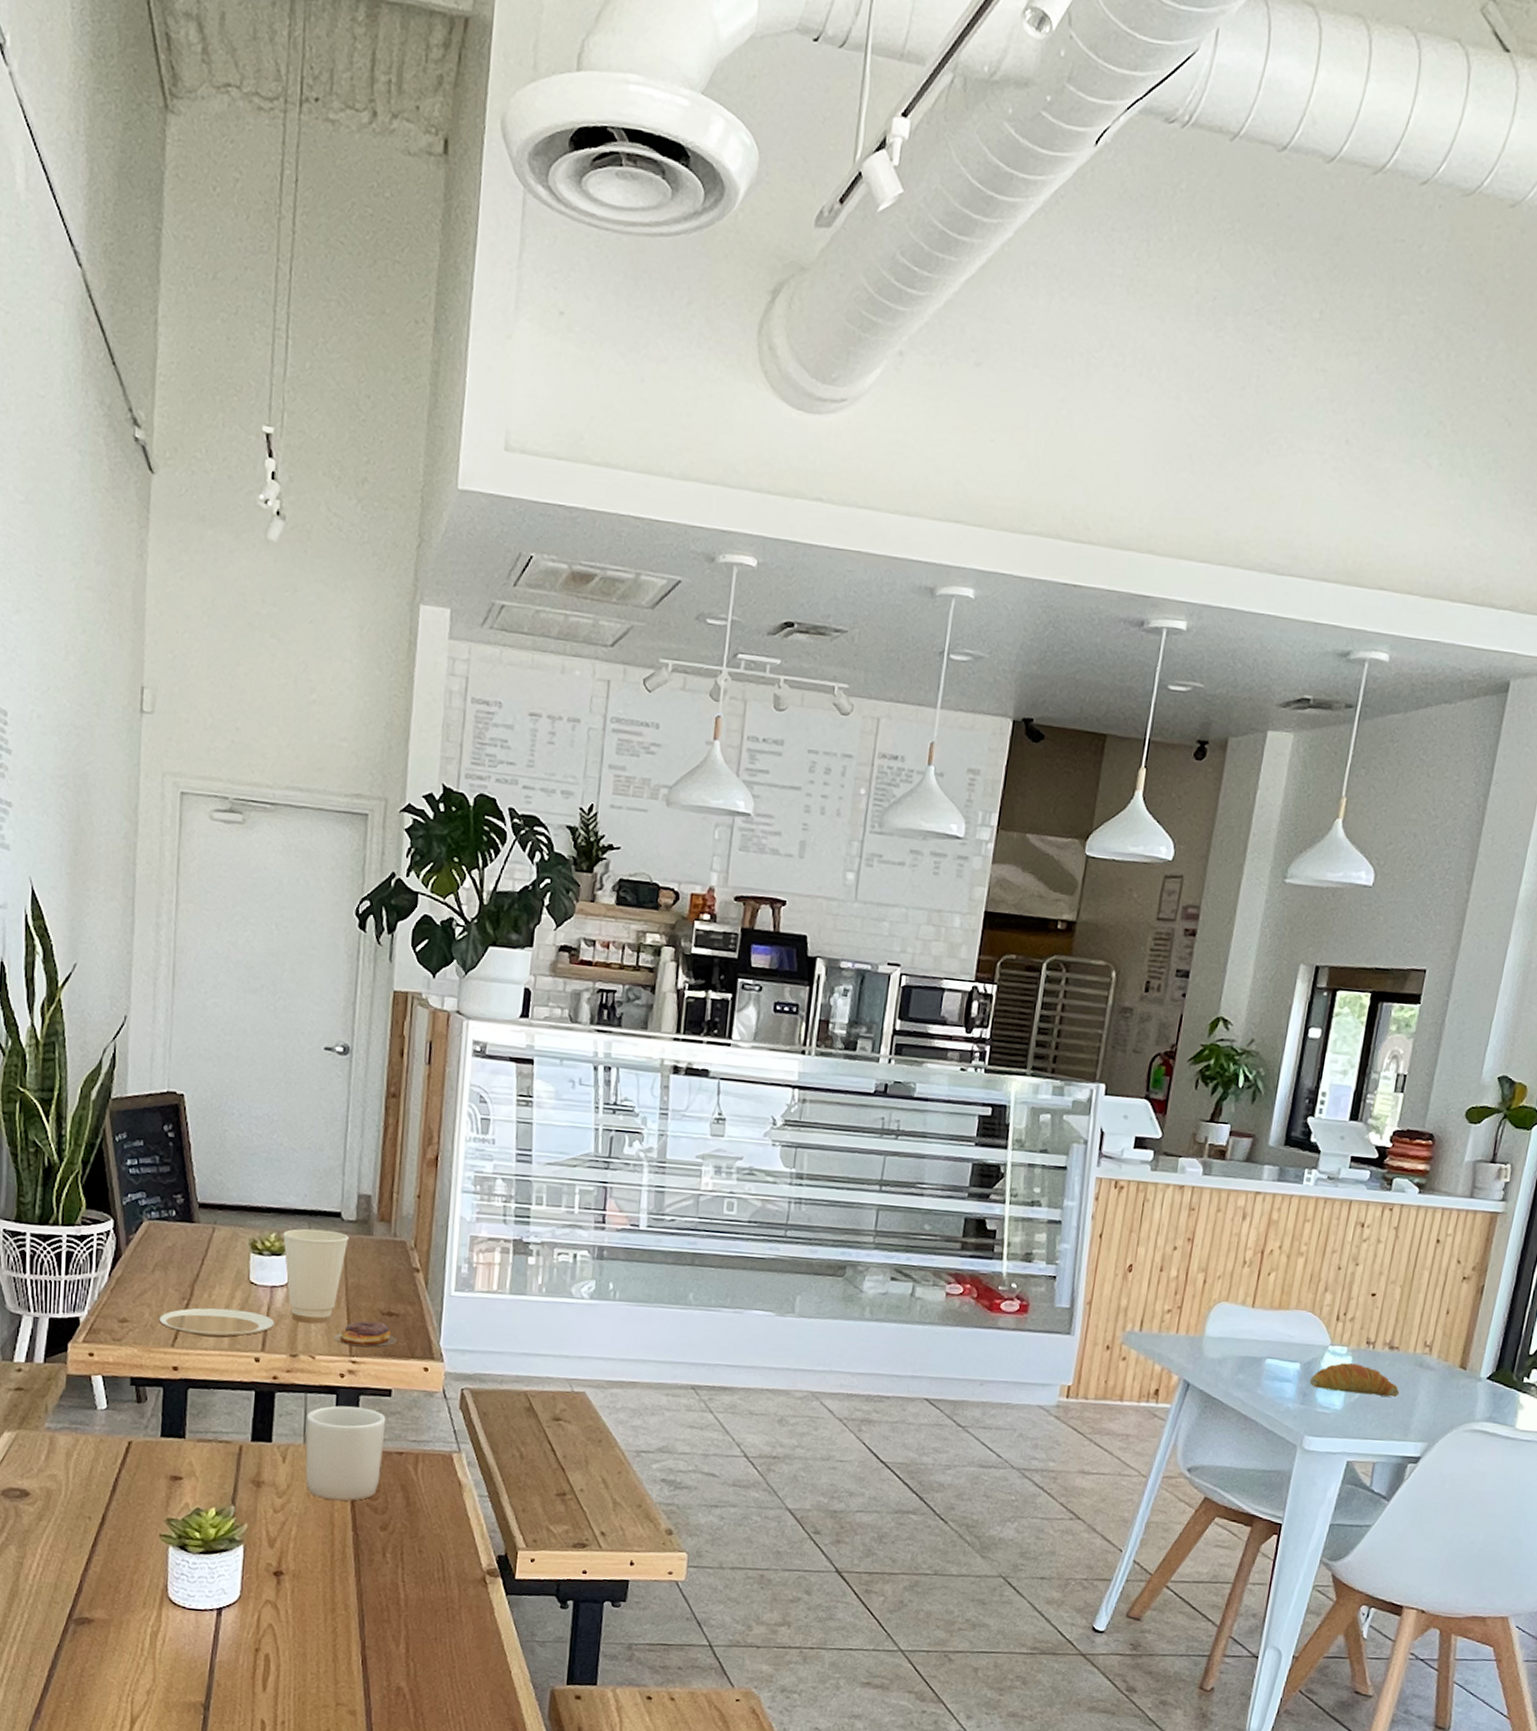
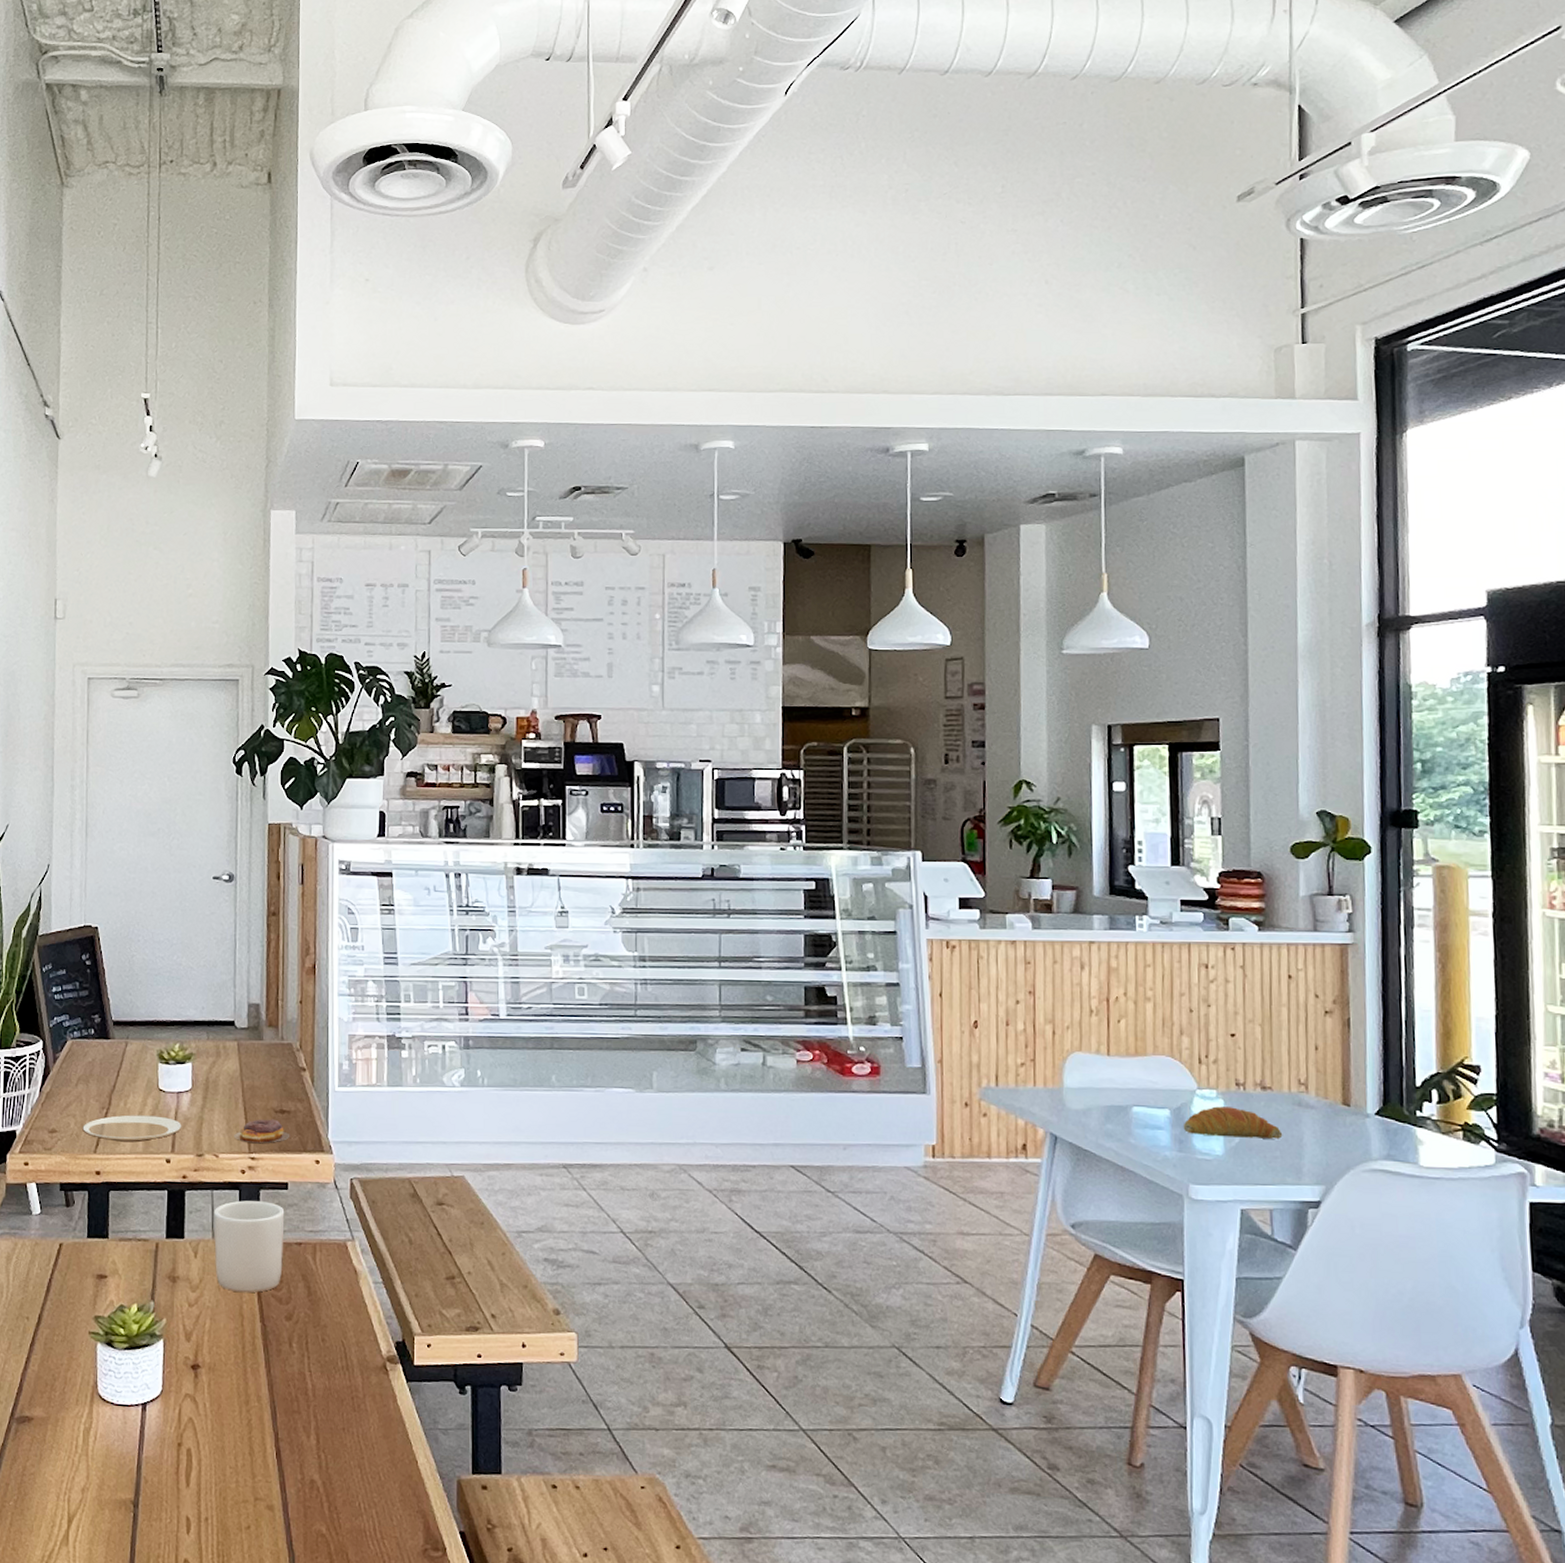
cup: present [283,1228,349,1324] -> none [186,1037,243,1125]

